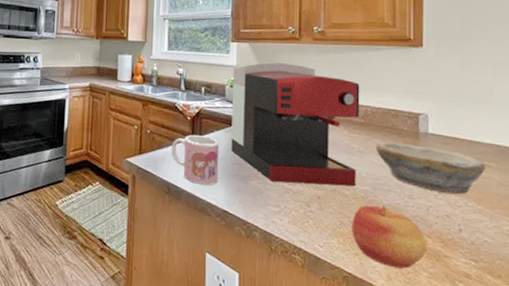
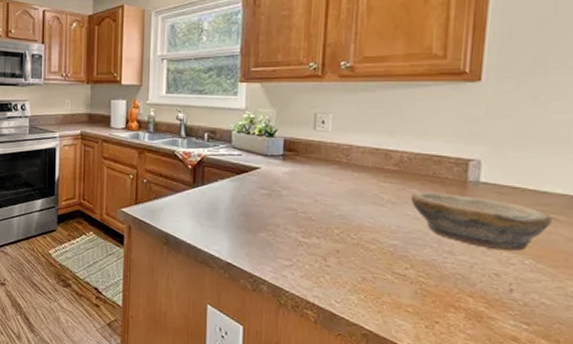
mug: present [171,135,220,185] -> none [170,184,224,237]
coffee maker: present [231,62,360,187] -> none [237,104,395,241]
apple: present [352,206,428,269] -> none [375,261,468,329]

